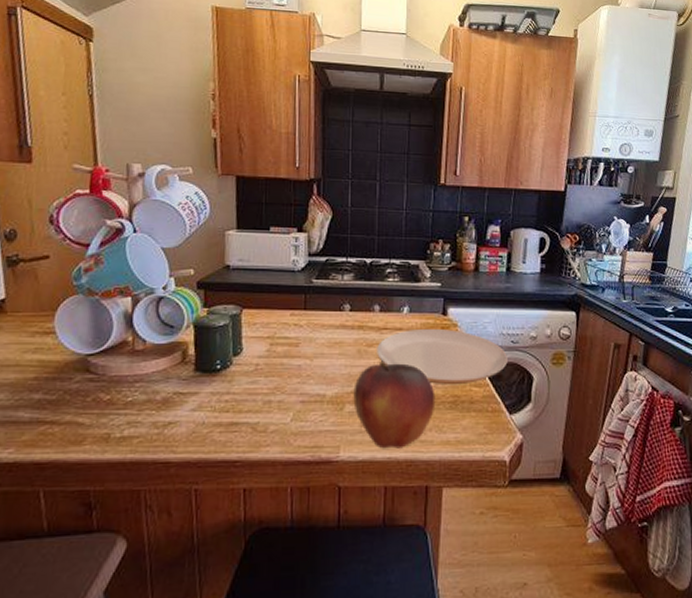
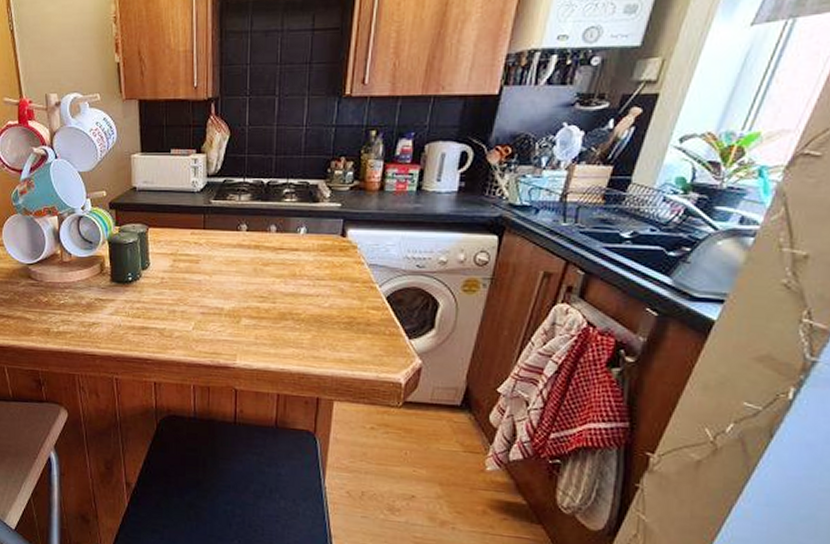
fruit: present [353,360,436,449] -> none [249,279,330,362]
plate: present [377,328,508,384] -> none [272,249,411,306]

